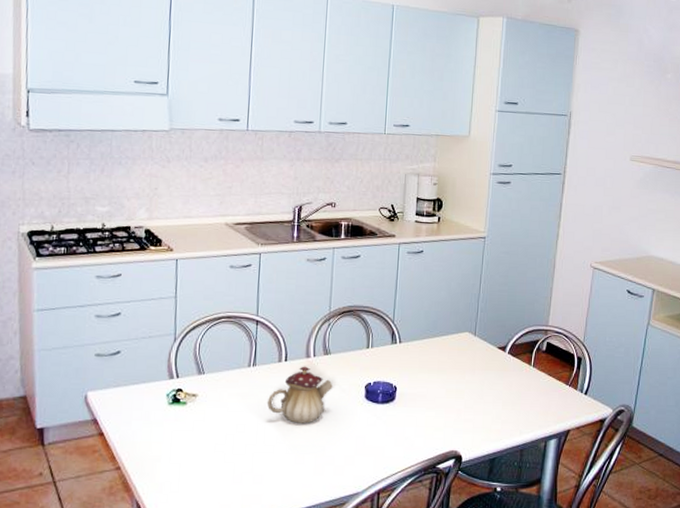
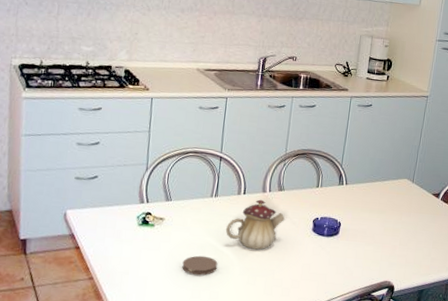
coaster: none [220,434,260,457] -> present [182,255,218,276]

